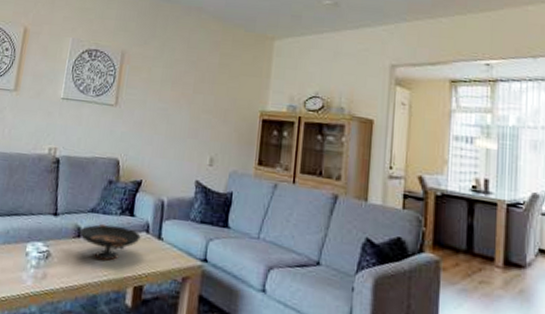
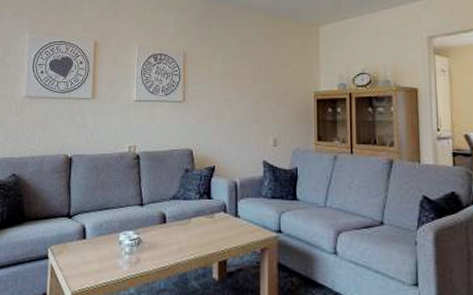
decorative bowl: present [79,223,141,261] -> none [164,208,220,241]

